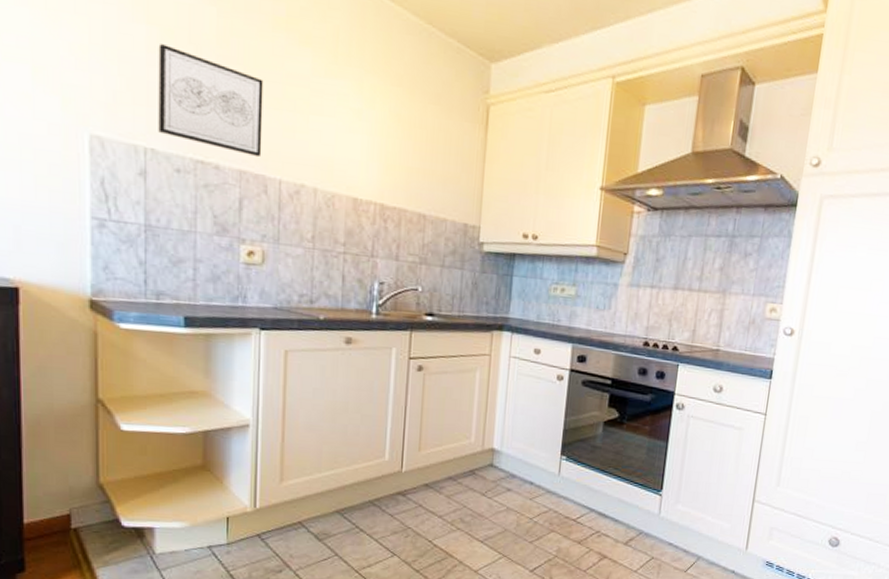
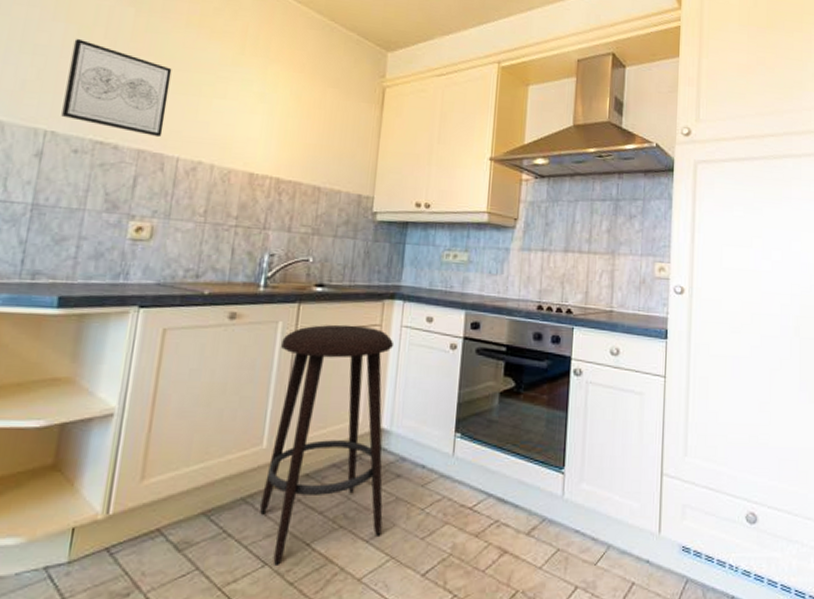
stool: none [386,352,503,556] -> present [259,324,394,565]

